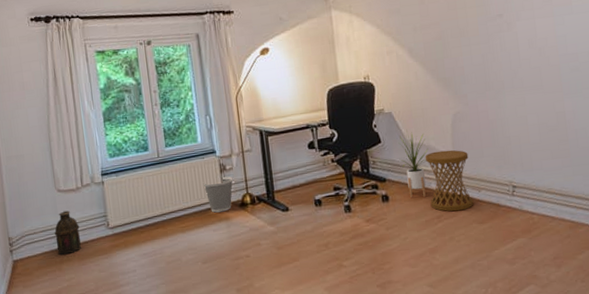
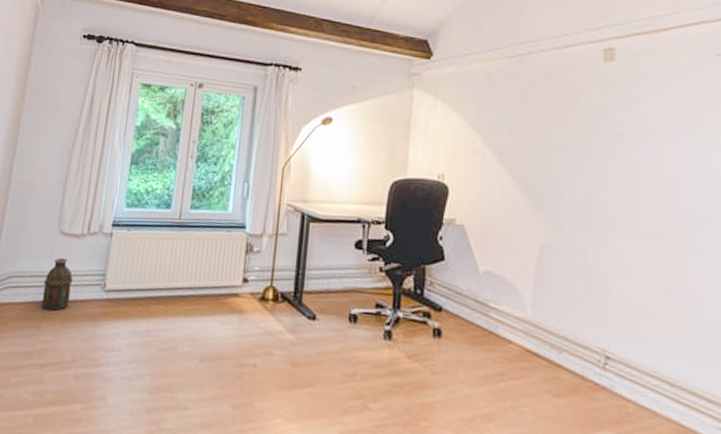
wastebasket: present [203,176,233,213] -> none [222,258,259,303]
house plant: present [398,130,429,197] -> none [466,252,503,343]
side table: present [425,150,474,212] -> none [493,287,553,373]

